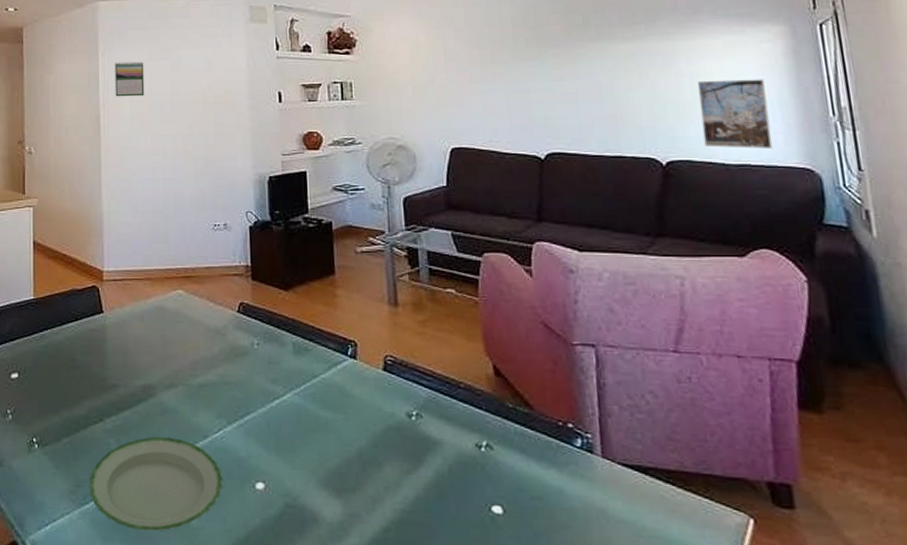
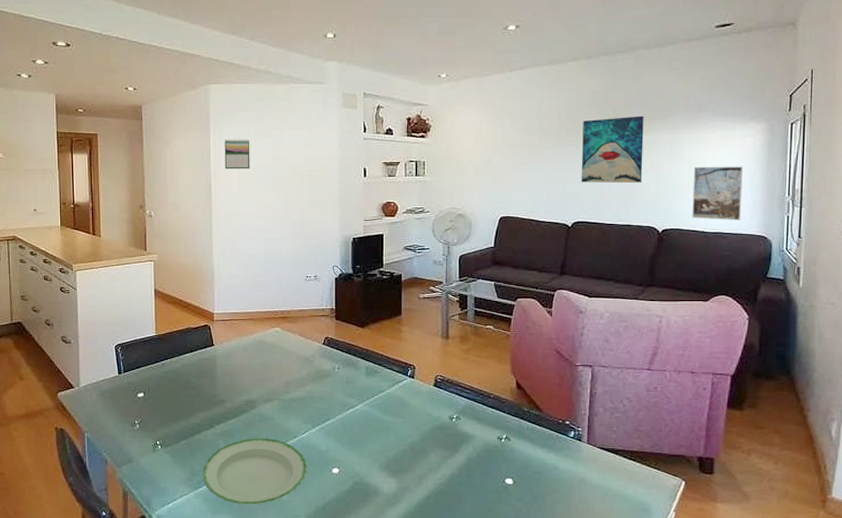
wall art: none [544,20,631,104] -> present [581,115,644,184]

